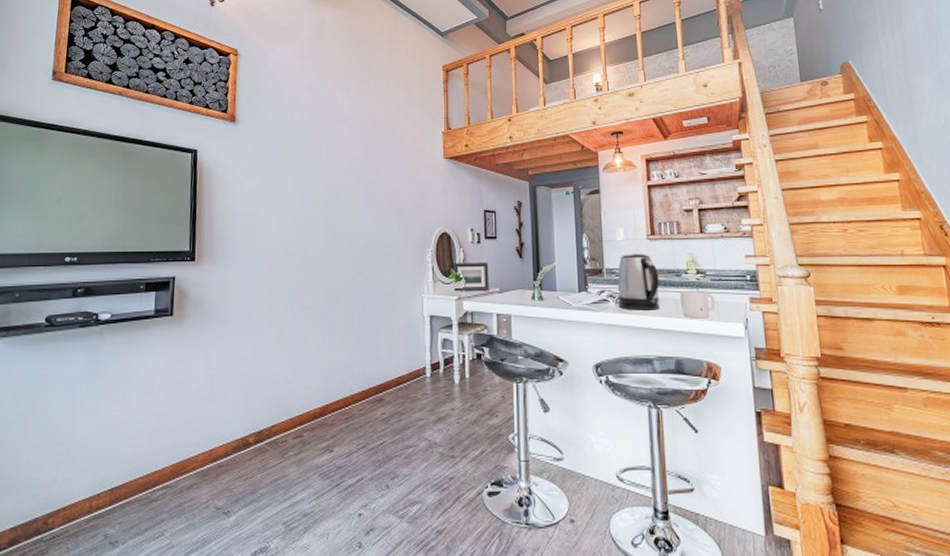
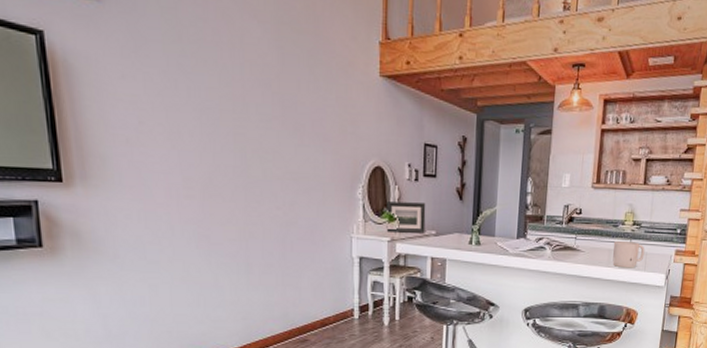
kettle: present [617,253,660,310] -> none [554,201,598,259]

